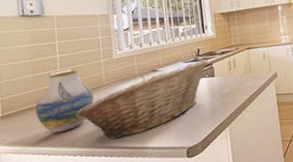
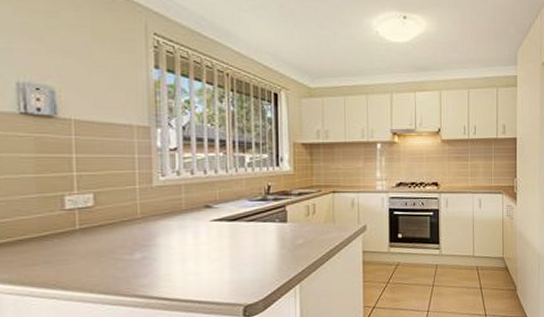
vase: present [35,69,94,134] -> none [40,194,124,274]
fruit basket: present [76,59,209,140] -> none [98,199,281,288]

